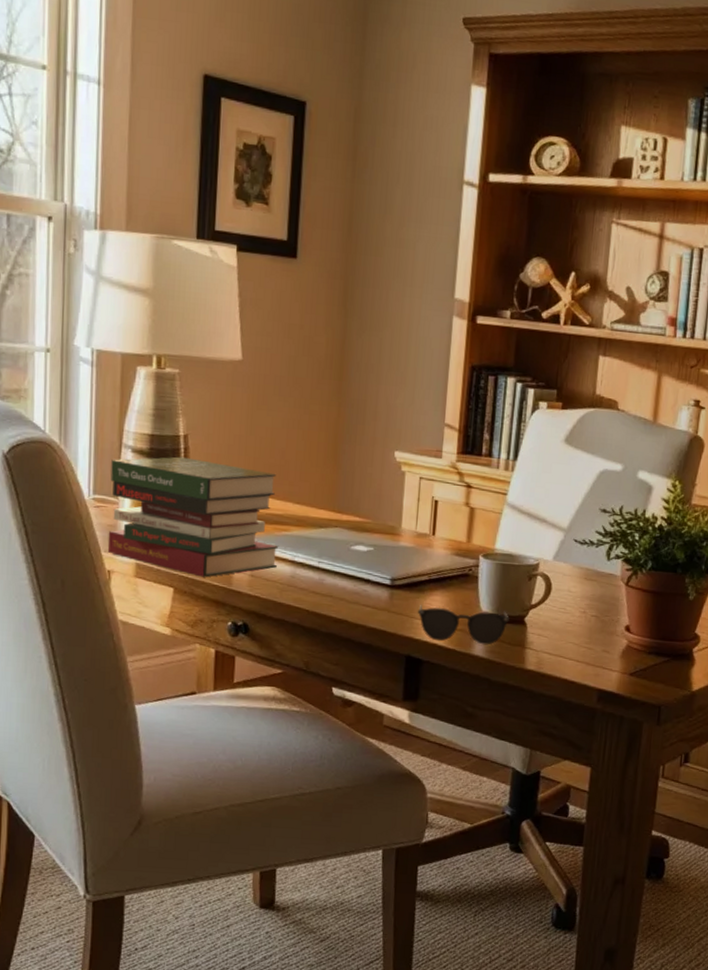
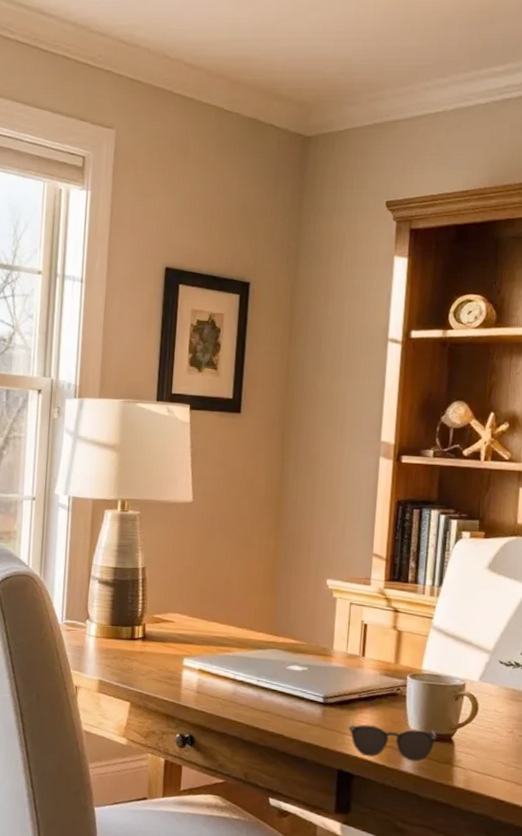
books: present [107,456,278,577] -> none [75,586,221,693]

